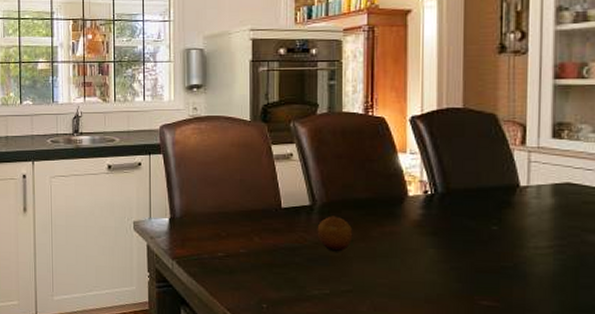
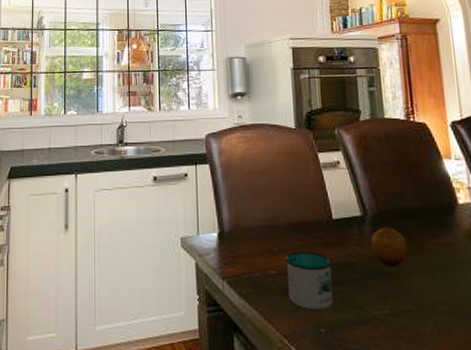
mug: none [233,236,279,288] -> present [285,251,334,310]

